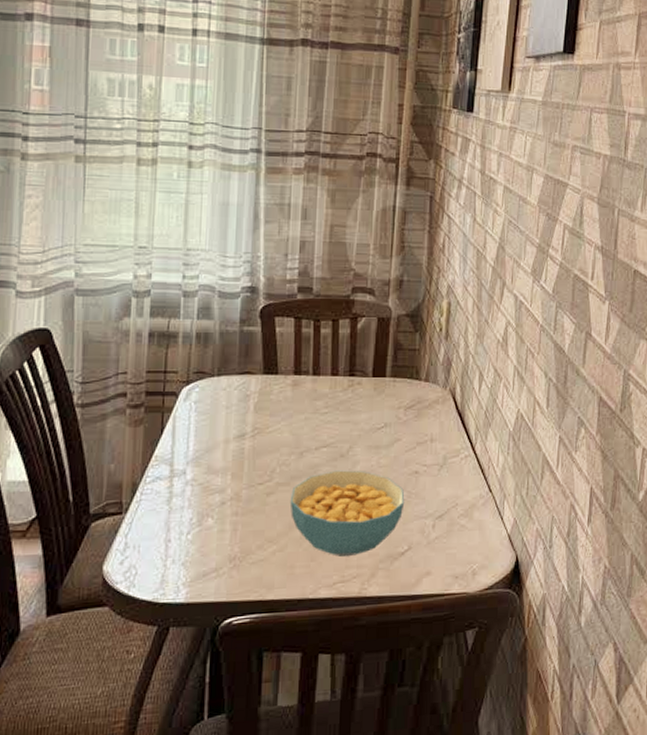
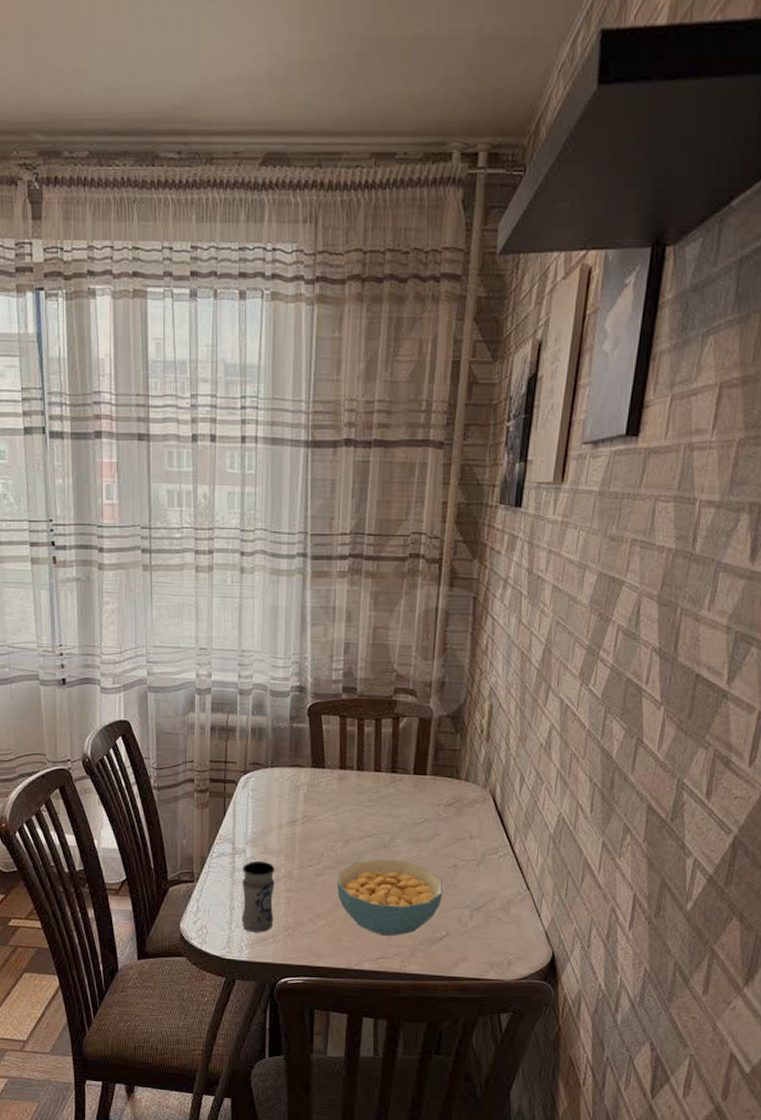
jar: none [179,482,220,568] -> present [241,860,275,933]

